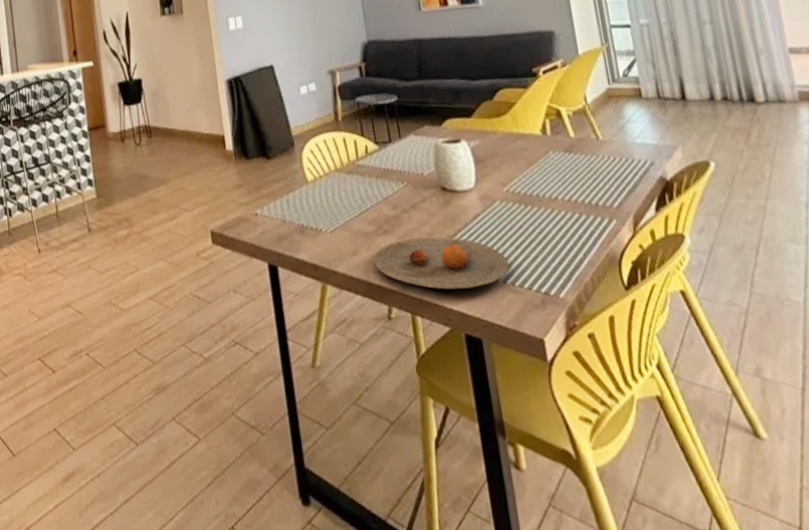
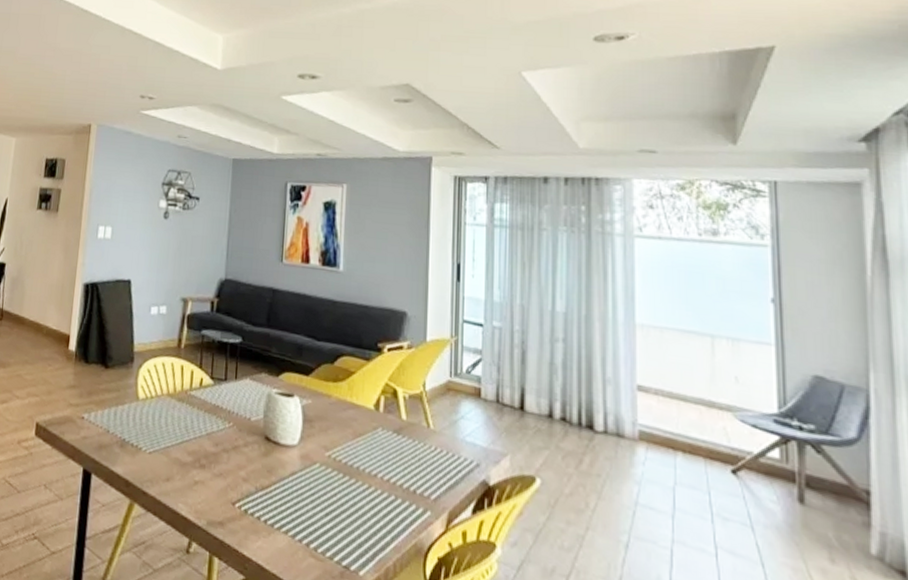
plate: present [373,236,510,290] -> none [184,478,316,544]

